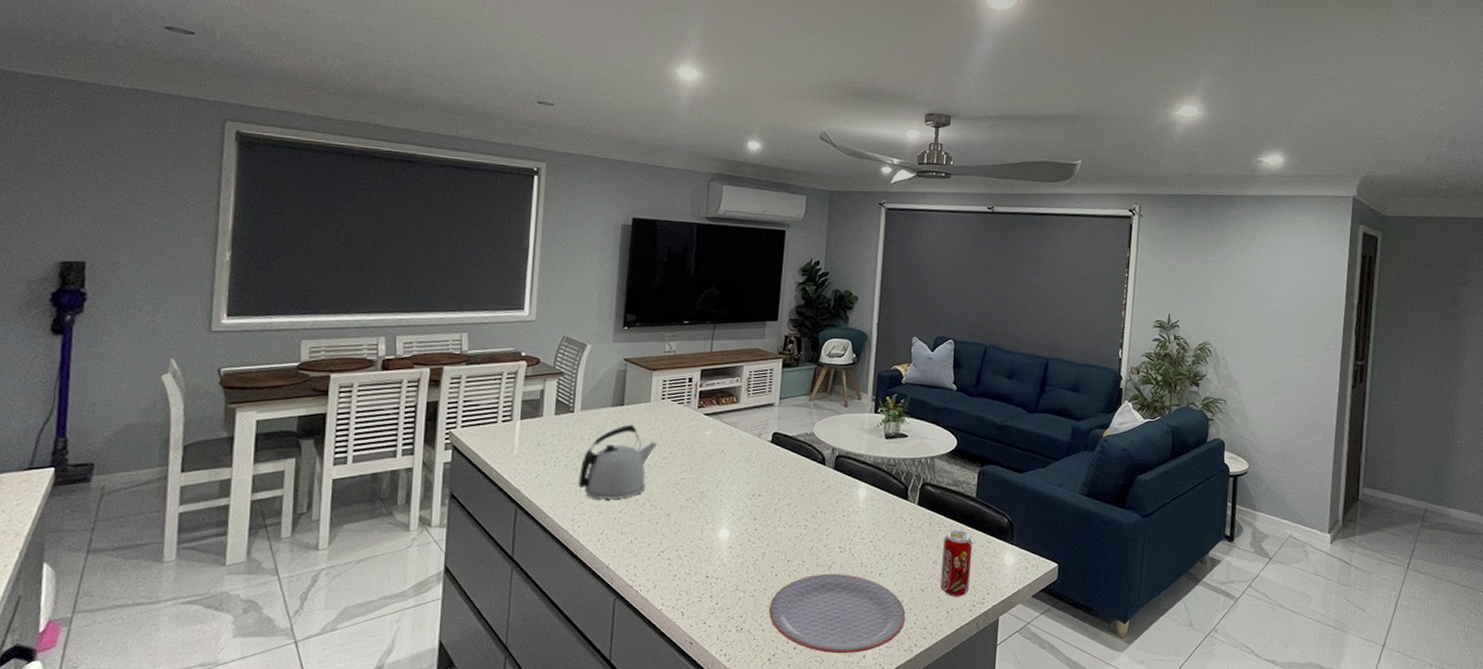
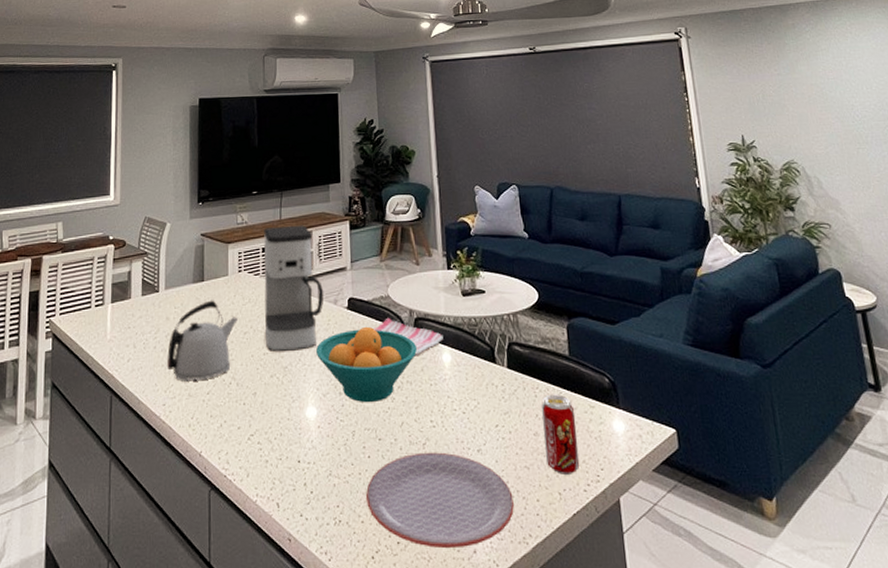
coffee maker: none [684,358,749,478] -> present [264,225,324,352]
fruit bowl: none [735,460,836,528] -> present [316,326,418,402]
dish towel: none [795,453,862,490] -> present [373,317,443,357]

